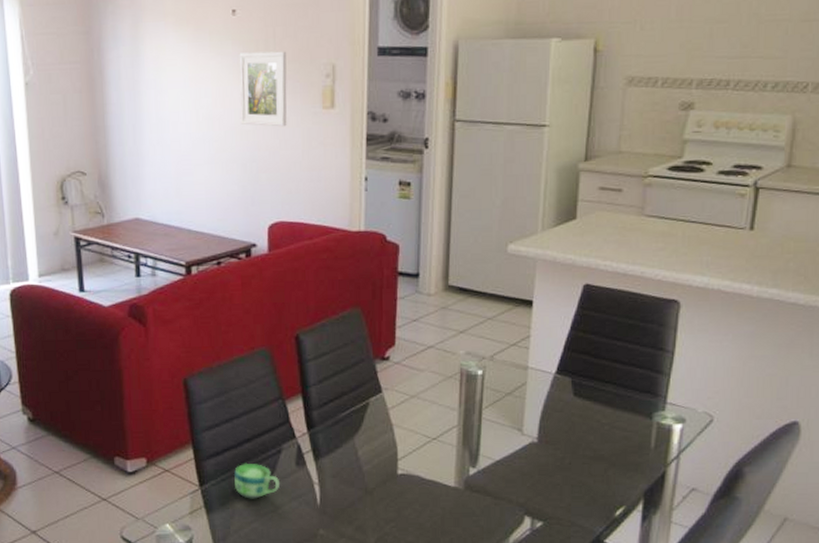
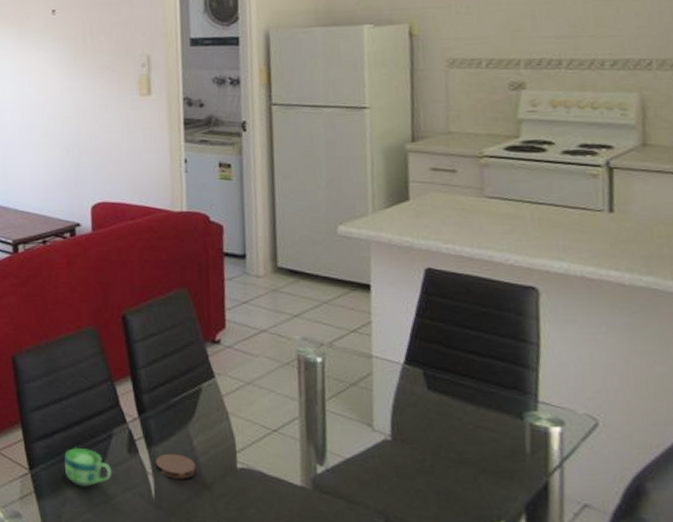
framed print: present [239,51,287,127] -> none [59,44,106,113]
coaster: none [322,464,360,487] -> present [156,453,196,479]

